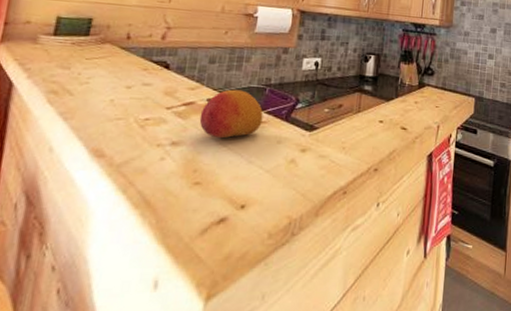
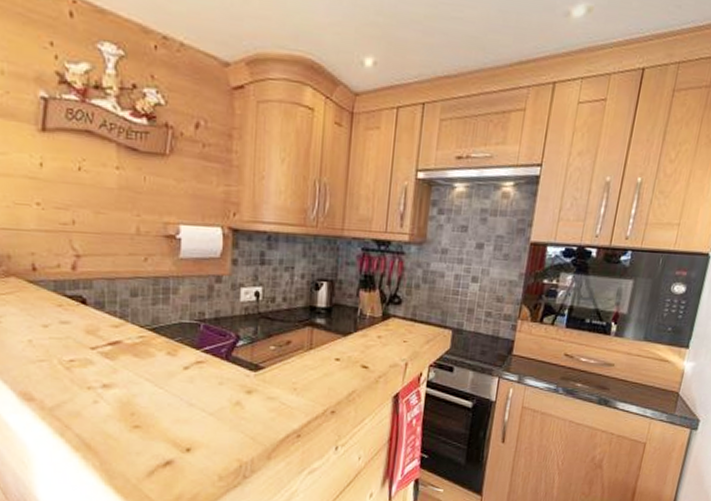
fruit: present [199,89,264,139] -> none [129,326,200,380]

